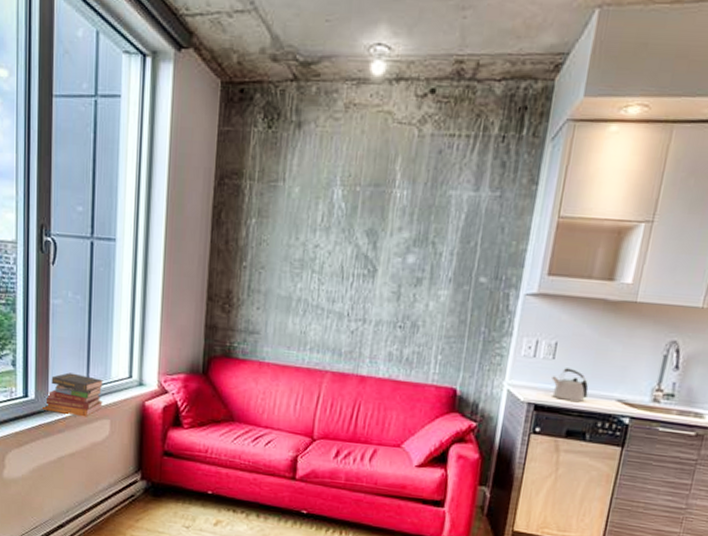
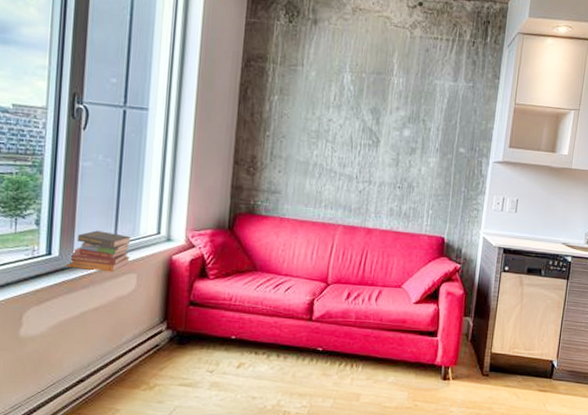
kettle: present [551,368,589,403] -> none [515,219,542,246]

